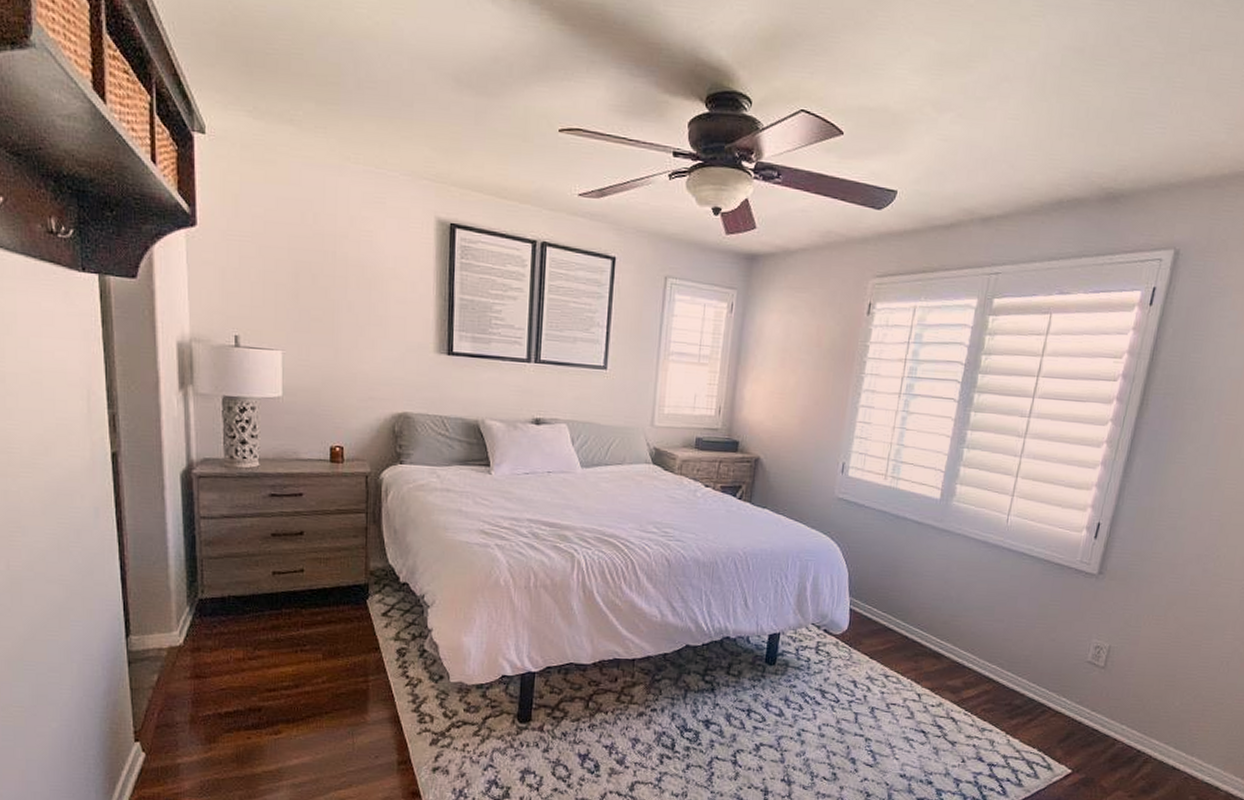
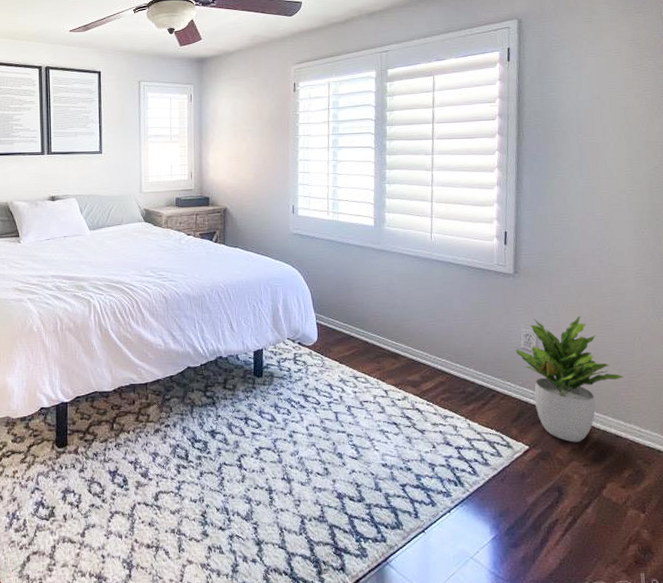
potted plant: none [1080,629,1198,771] -> present [515,315,624,443]

